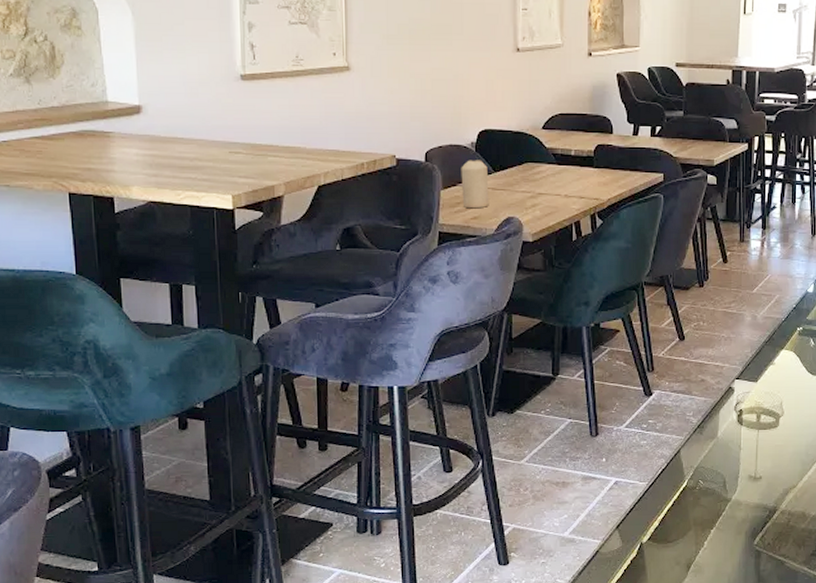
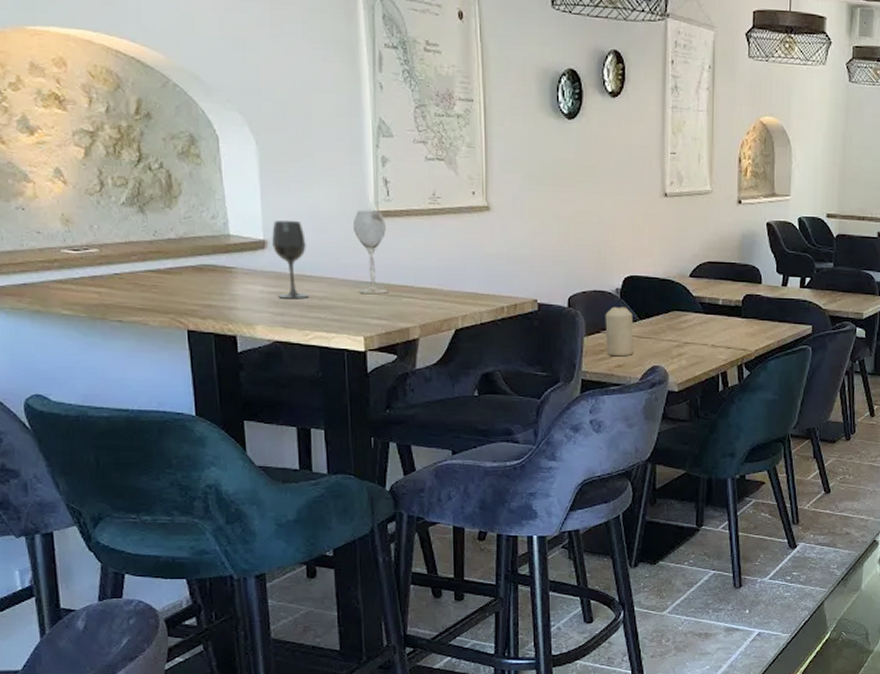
wine glass: none [146,86,180,161] -> present [272,220,308,300]
wineglass: none [221,73,255,154] -> present [352,210,389,295]

